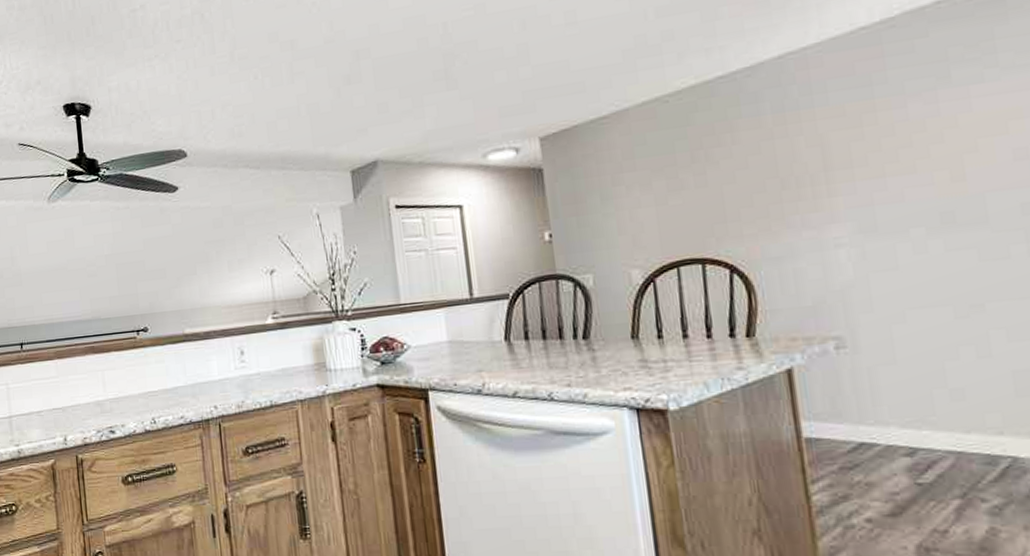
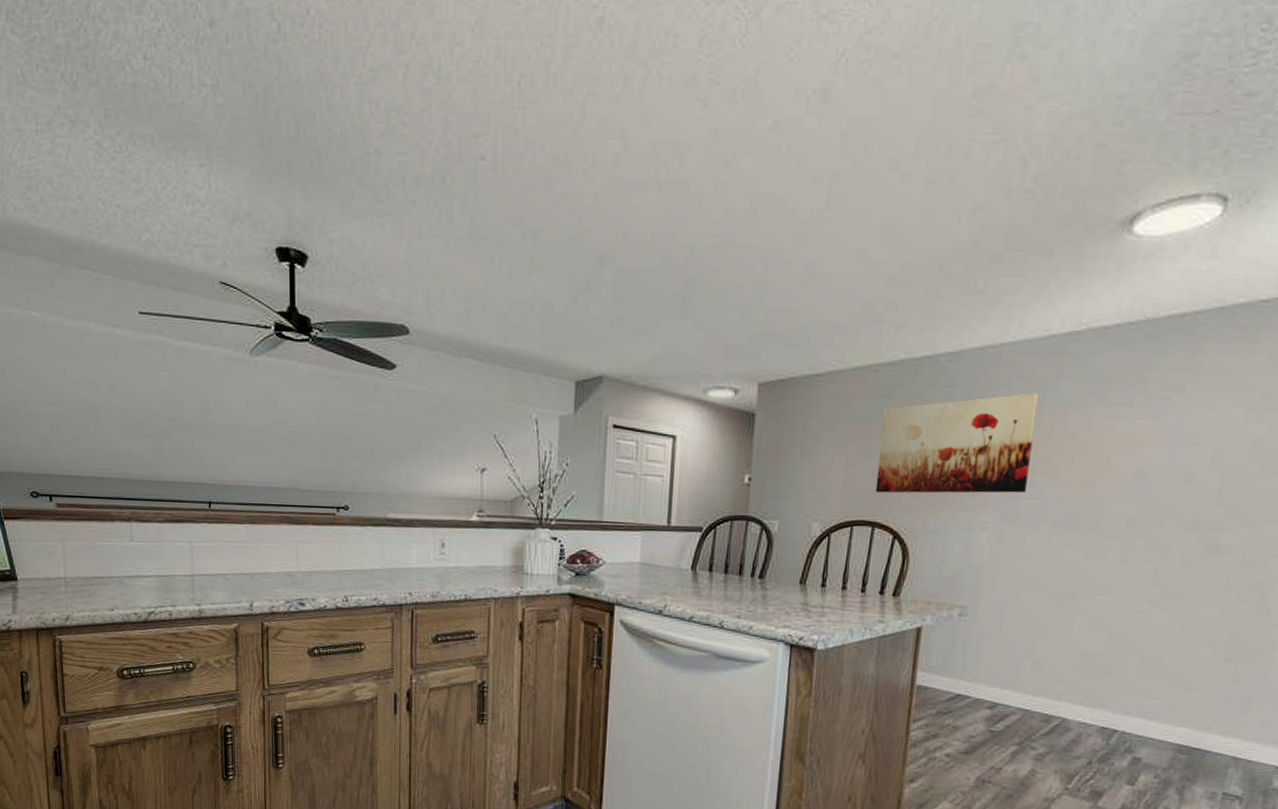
wall art: none [684,89,879,227] -> present [875,393,1039,494]

